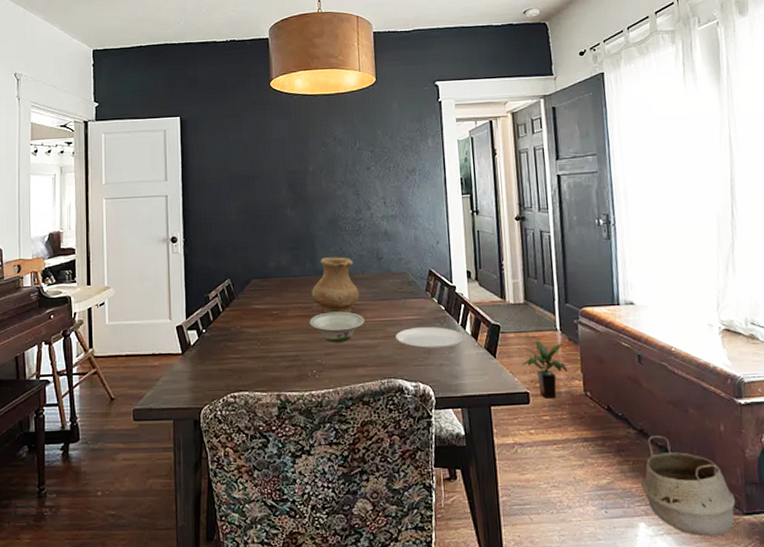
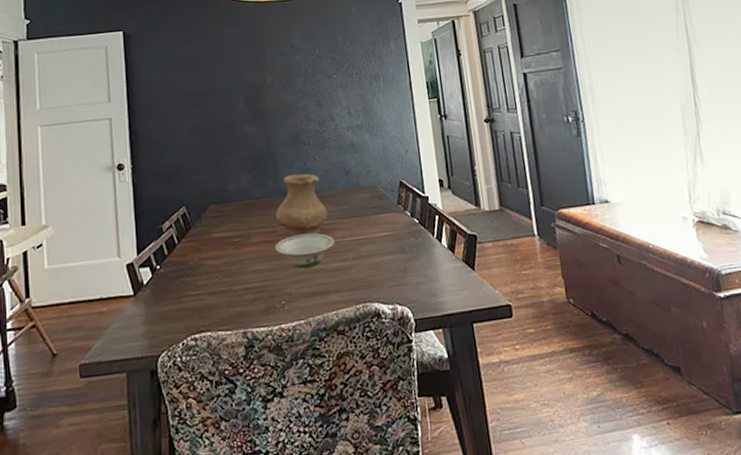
plate: present [395,326,464,350] -> none [368,242,441,269]
potted plant: present [522,340,568,398] -> none [502,248,549,310]
woven basket: present [640,435,736,537] -> none [630,338,725,443]

